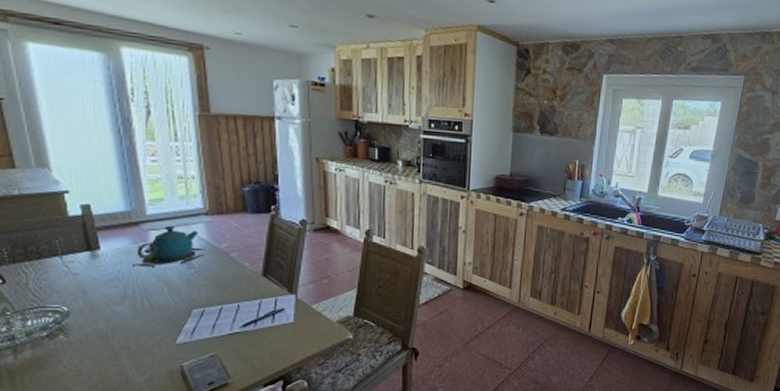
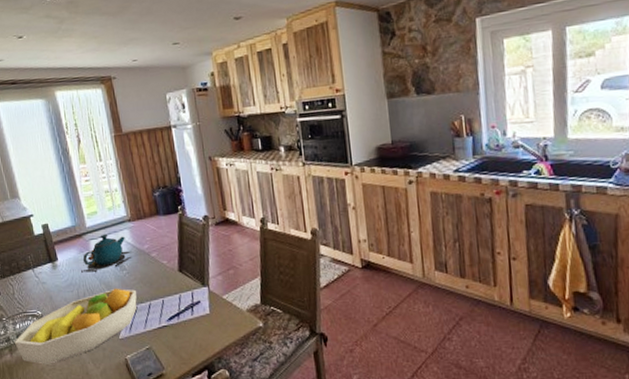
fruit bowl: none [22,287,206,369] -> present [15,288,137,364]

